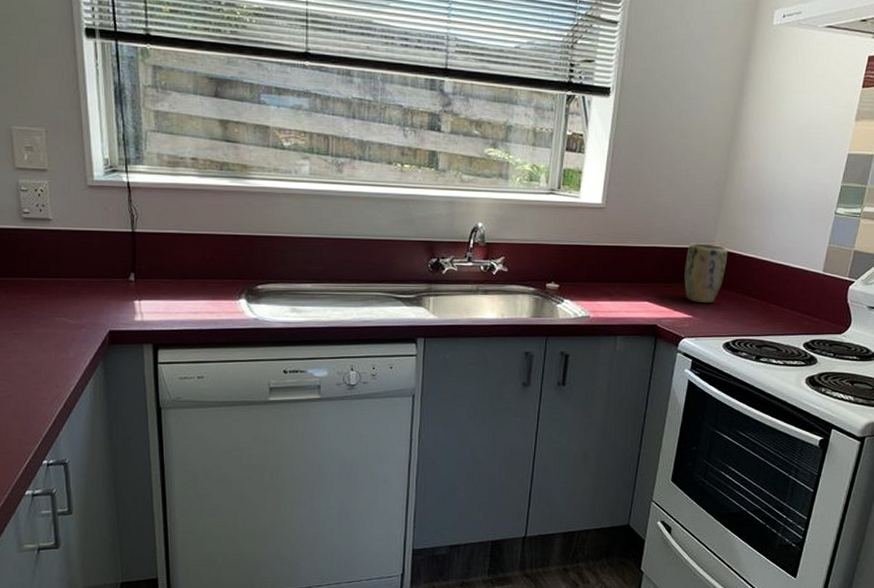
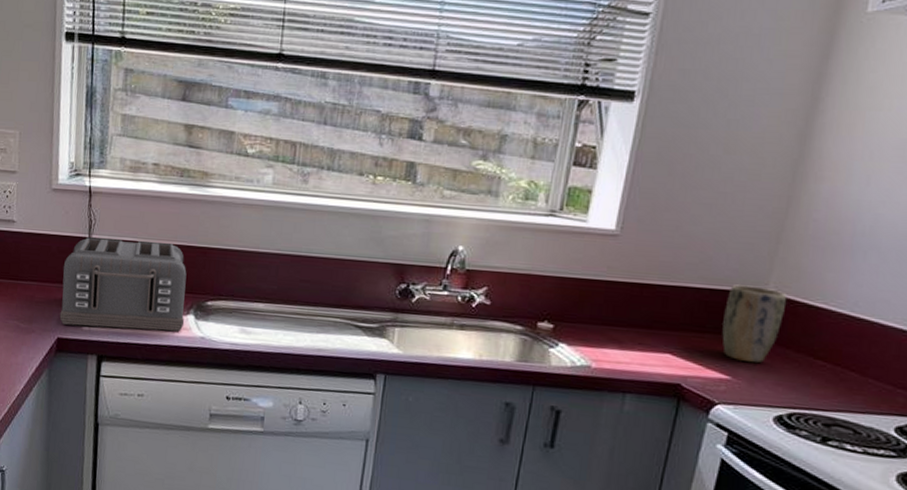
toaster: none [108,232,237,318] -> present [59,237,187,331]

